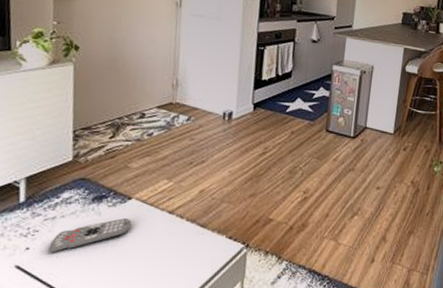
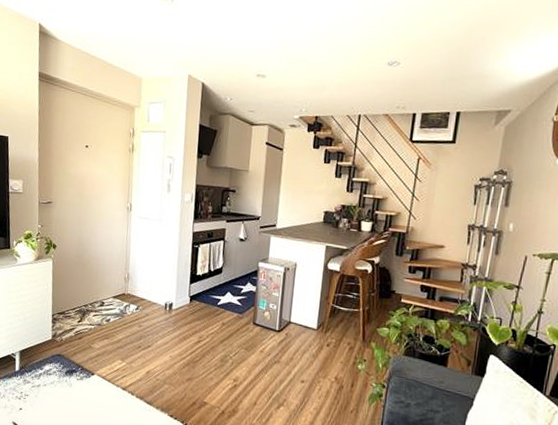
remote control: present [49,218,132,253] -> none [35,390,94,415]

